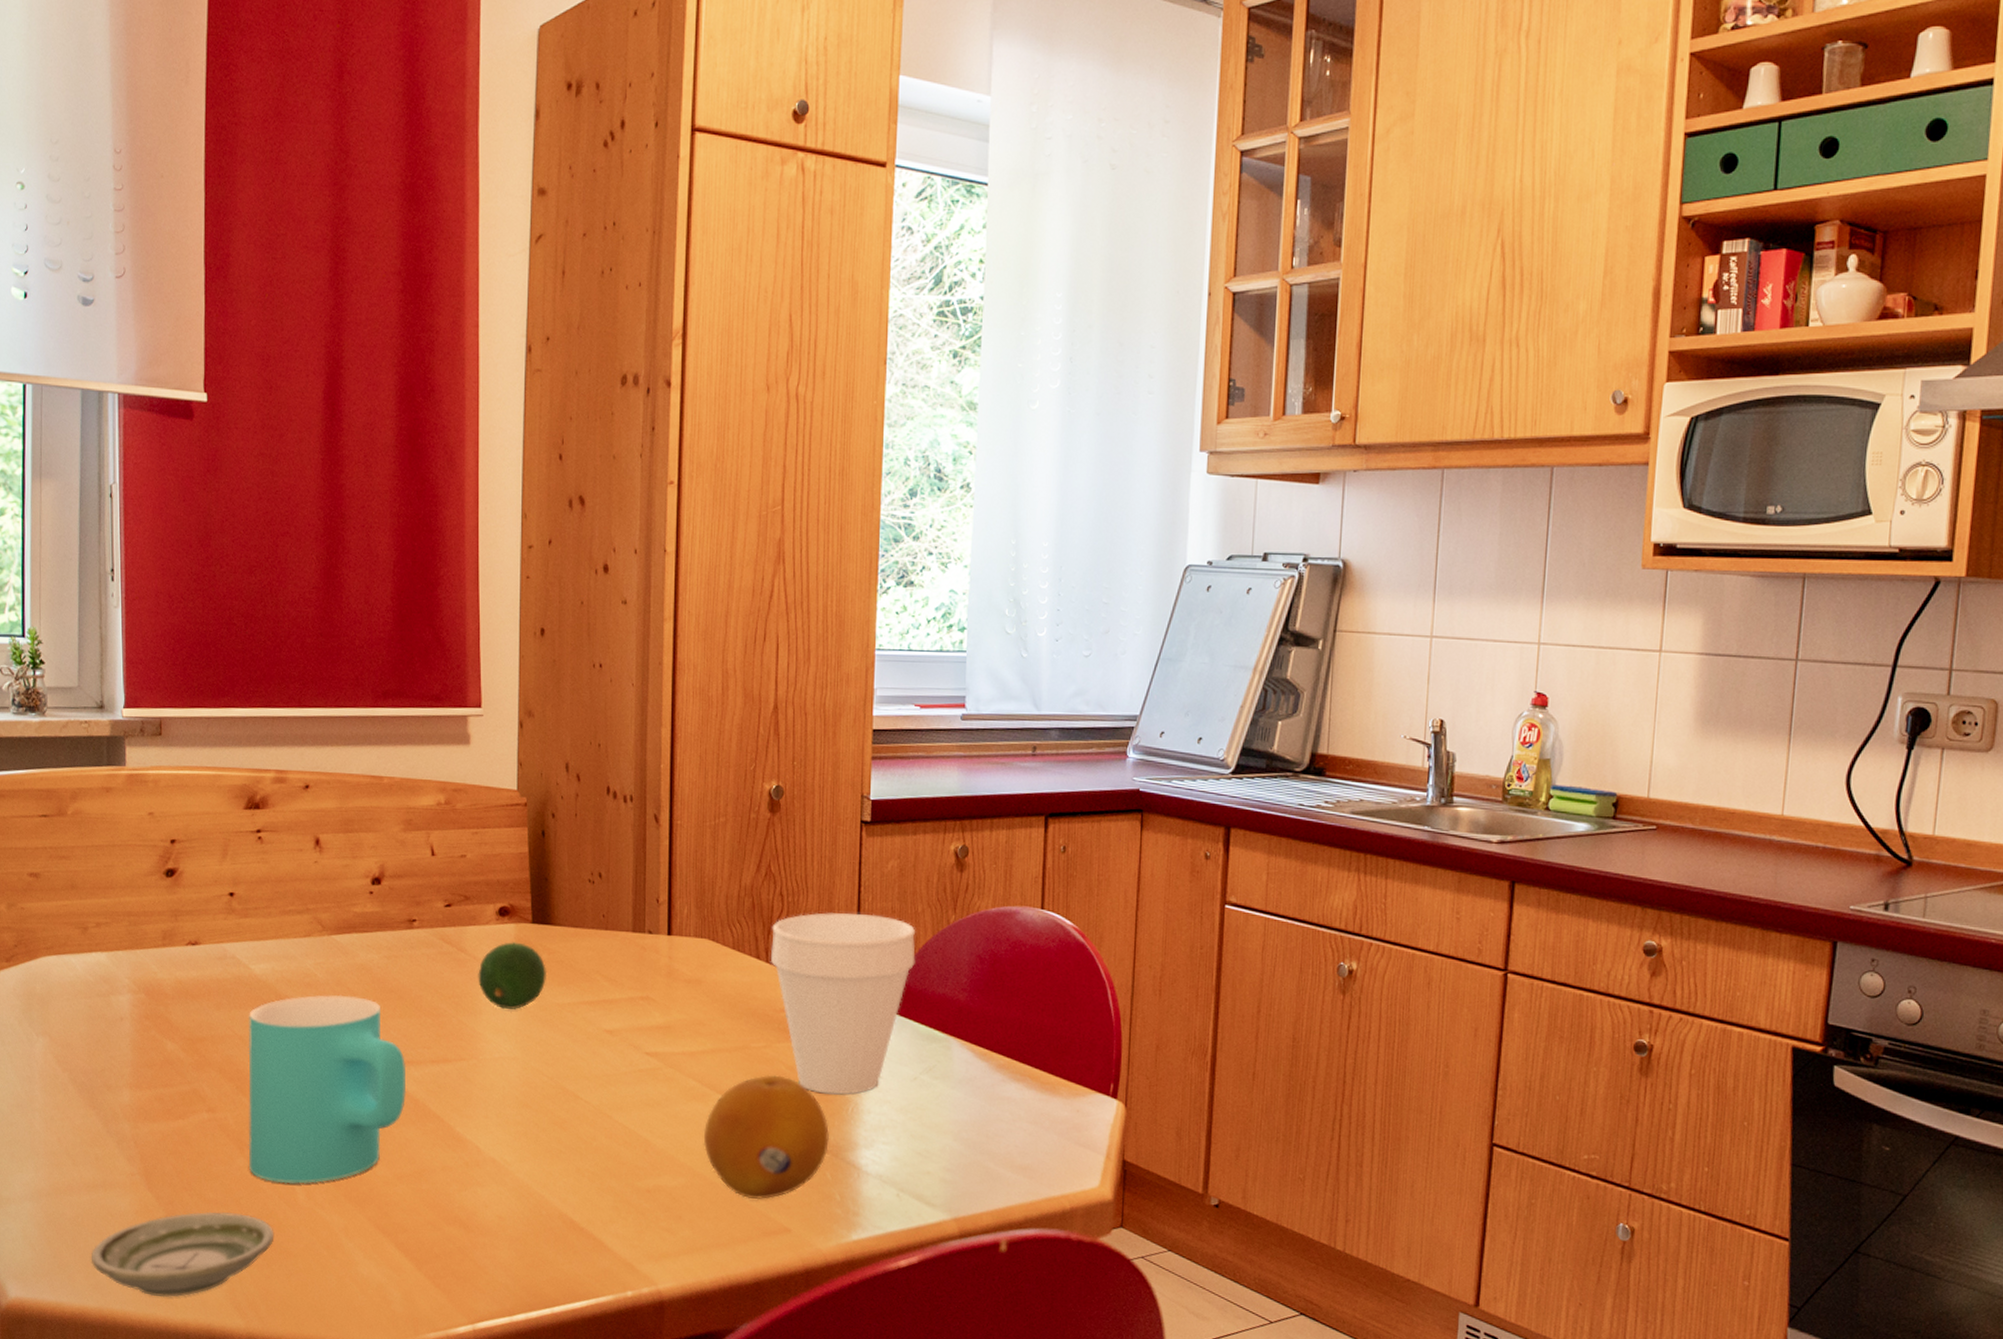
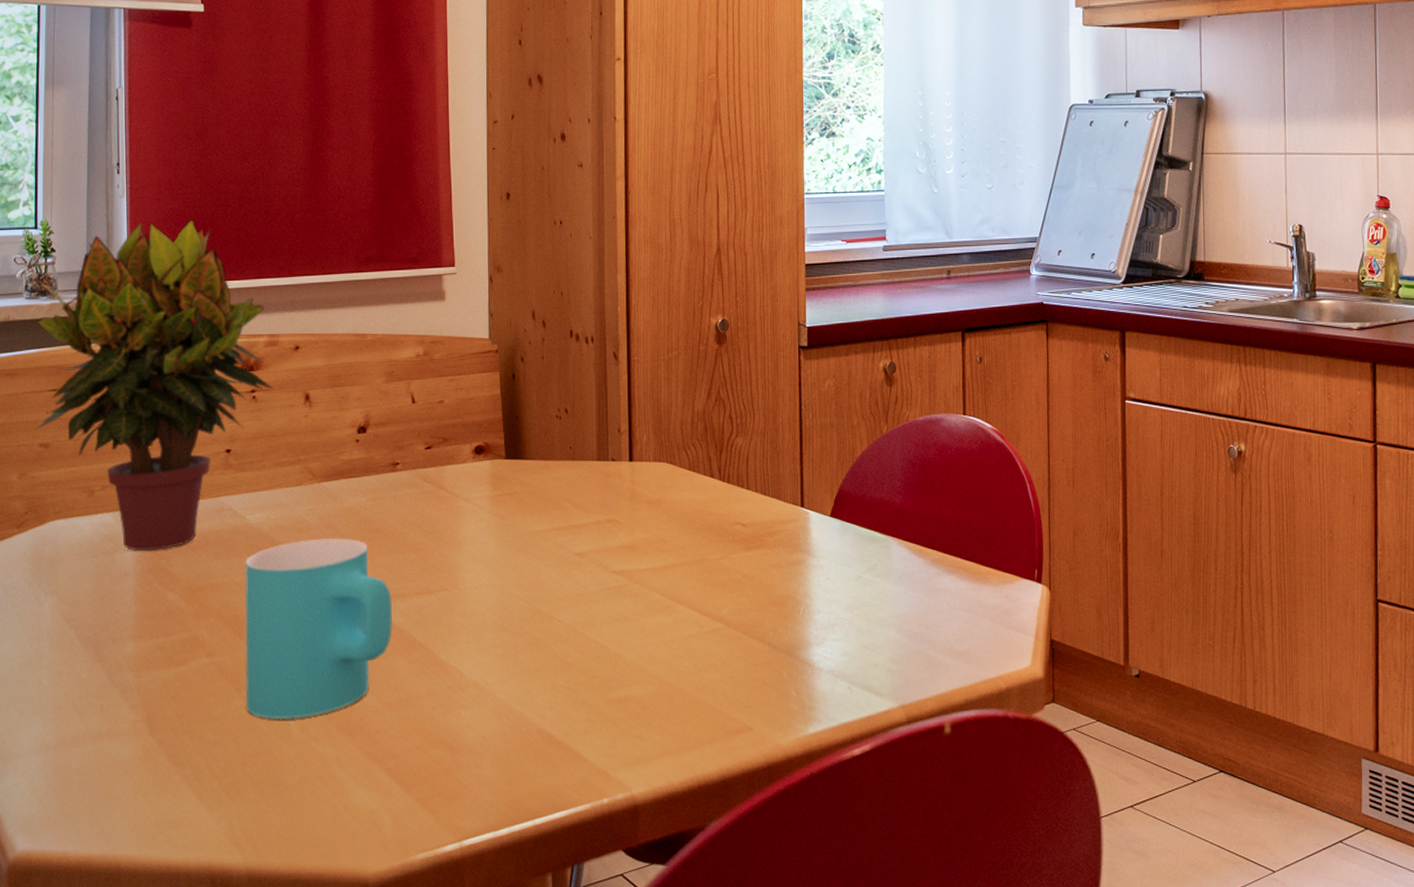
potted plant: none [23,636,281,996] -> present [35,219,274,552]
saucer: present [91,1211,274,1298] -> none [95,752,271,839]
fruit: present [478,942,547,1009] -> none [457,477,521,540]
fruit: present [704,1074,829,1200] -> none [669,584,784,702]
cup: present [770,912,916,1095] -> none [723,429,854,598]

